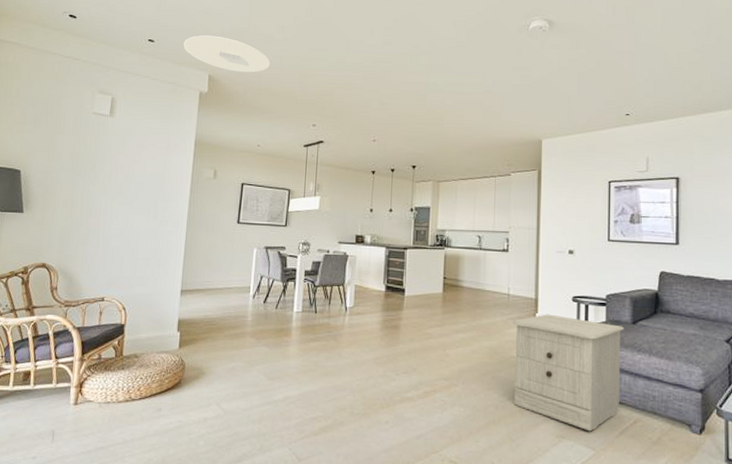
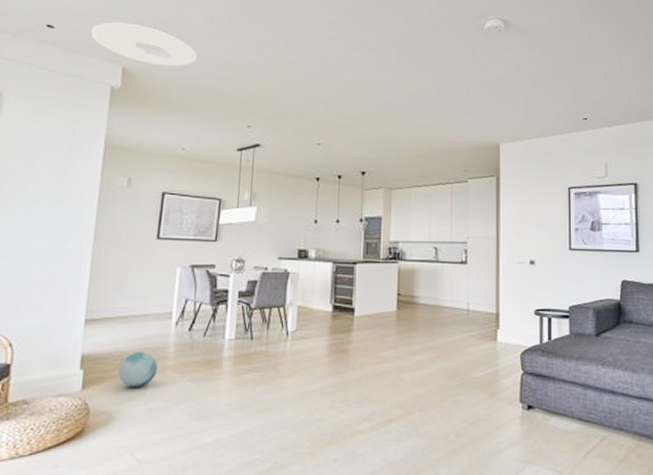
ball: none [207,319,239,350] -> present [119,352,158,388]
nightstand: present [513,314,624,432] -> none [473,329,588,454]

